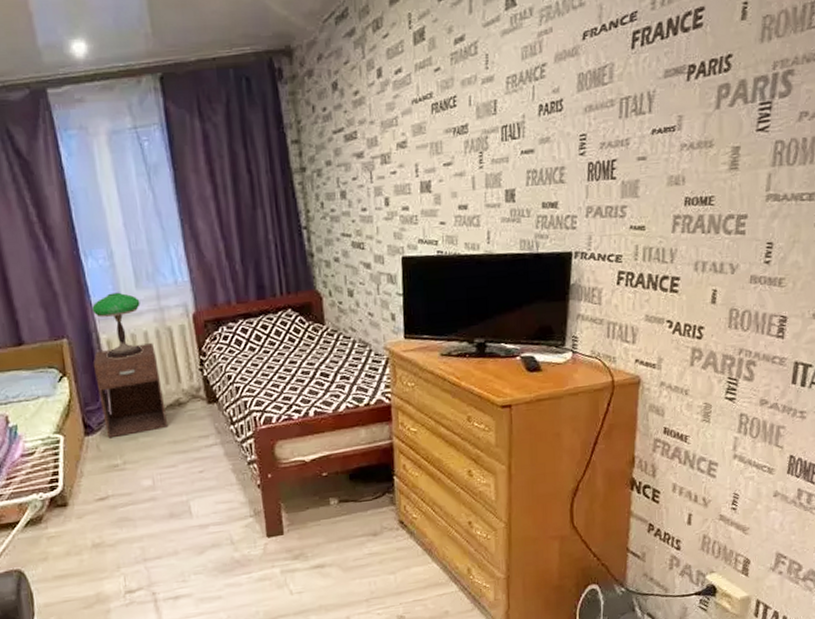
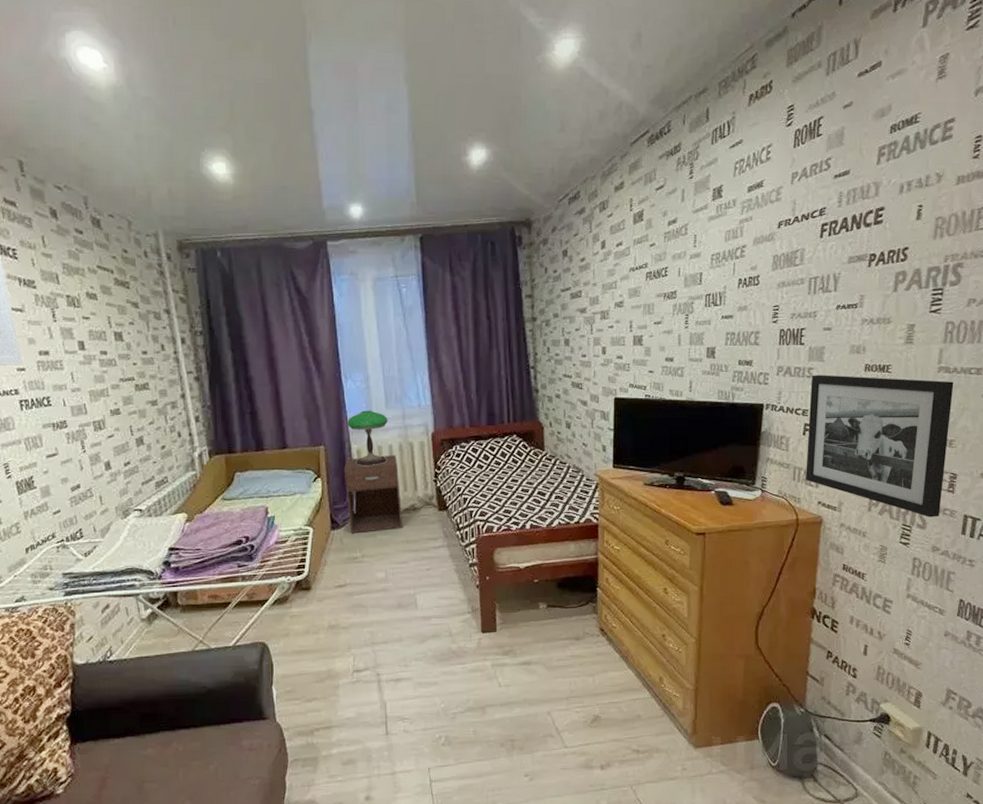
picture frame: none [621,210,784,368] -> present [806,374,954,518]

